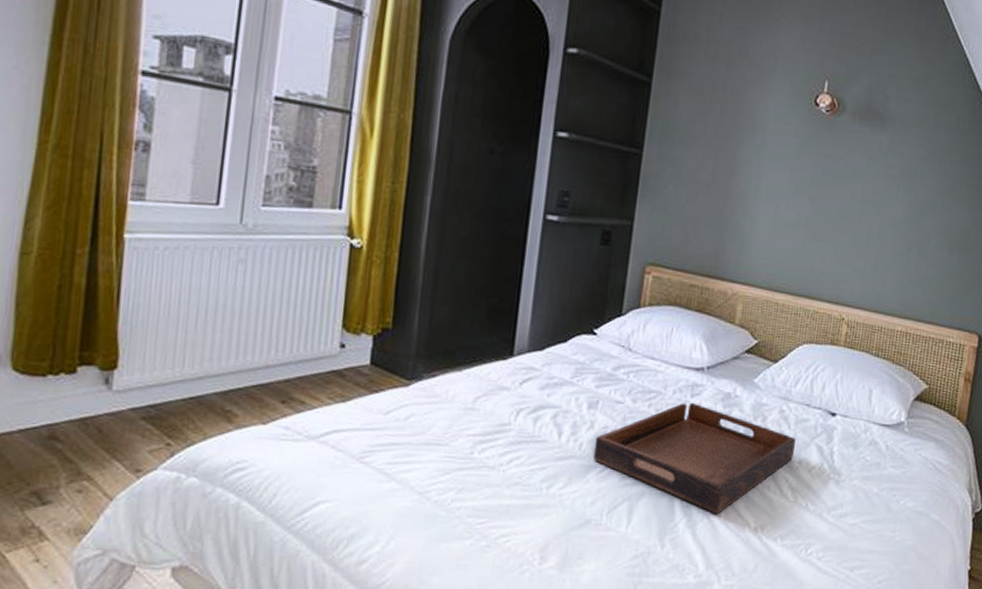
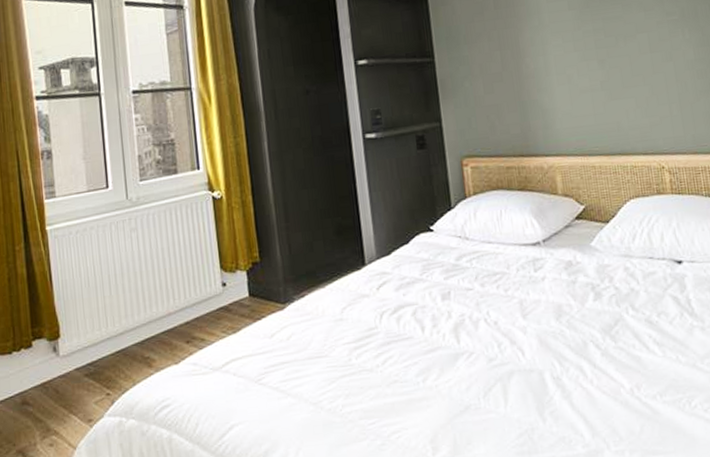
serving tray: present [593,402,796,515] -> none [456,276,650,382]

